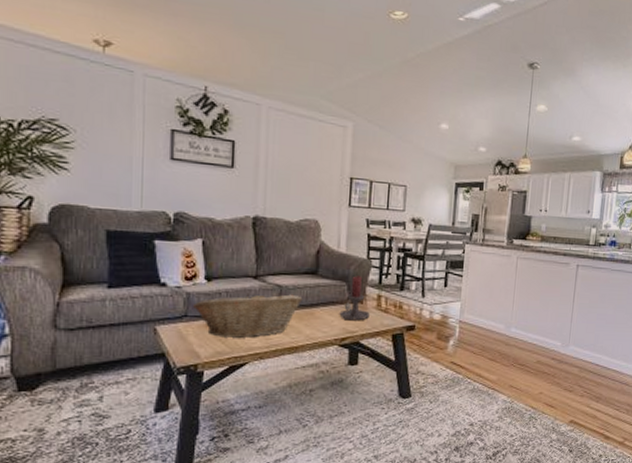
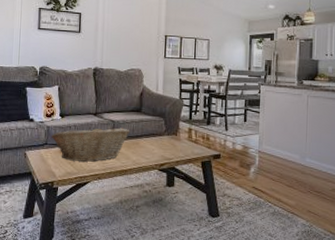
candle holder: present [339,276,370,321] -> none [158,113,183,150]

